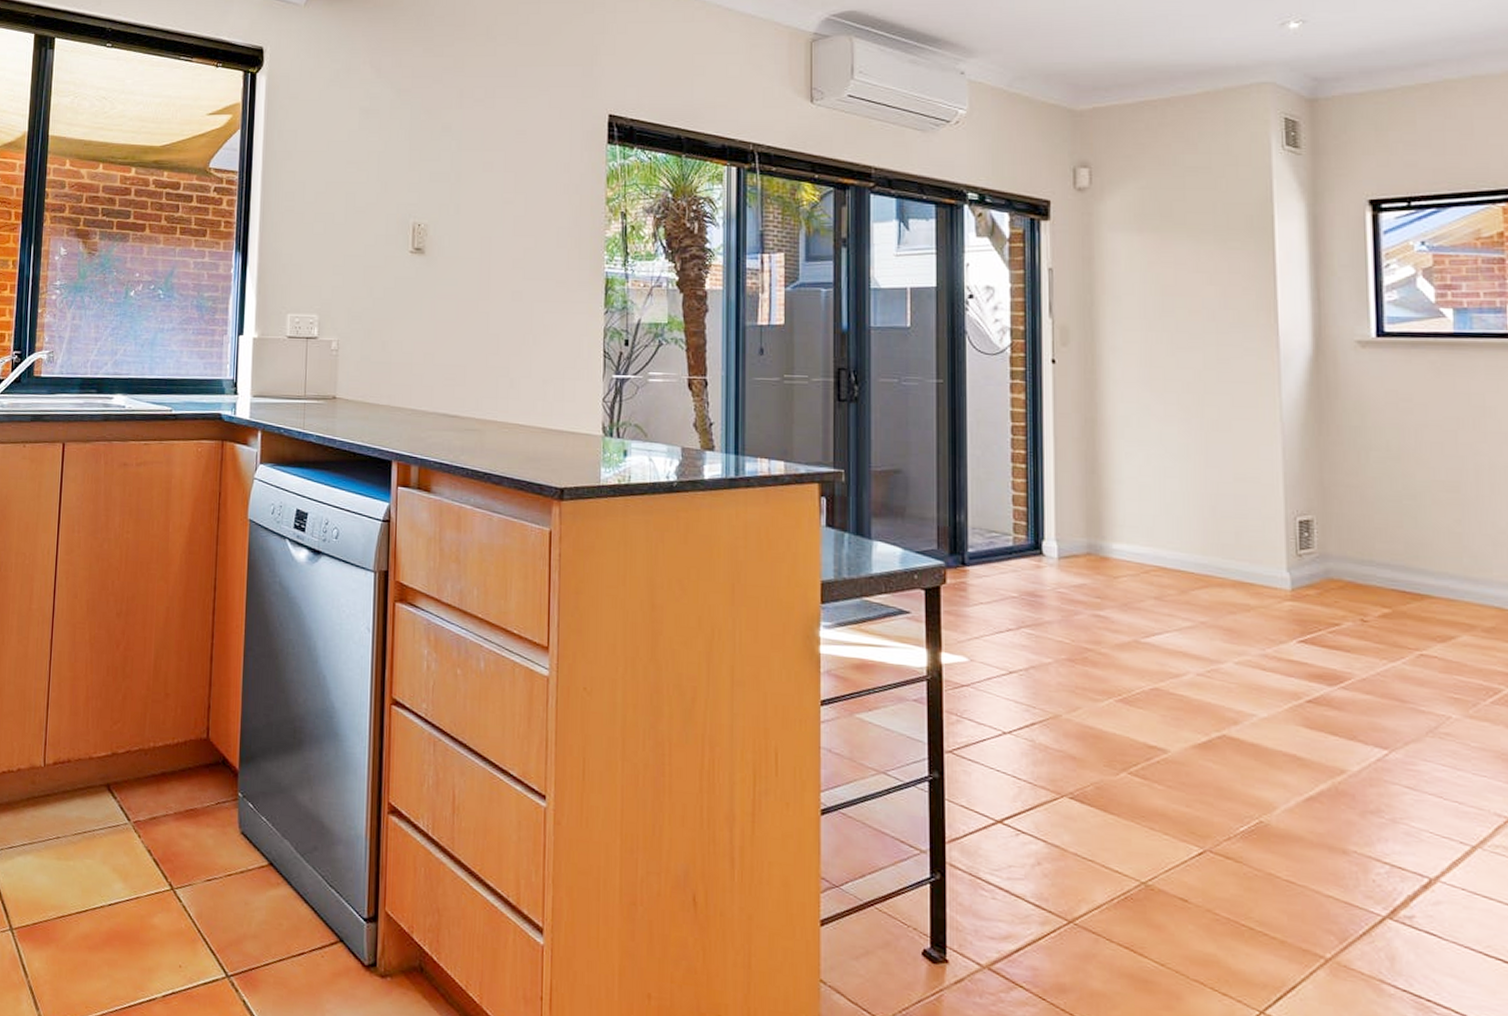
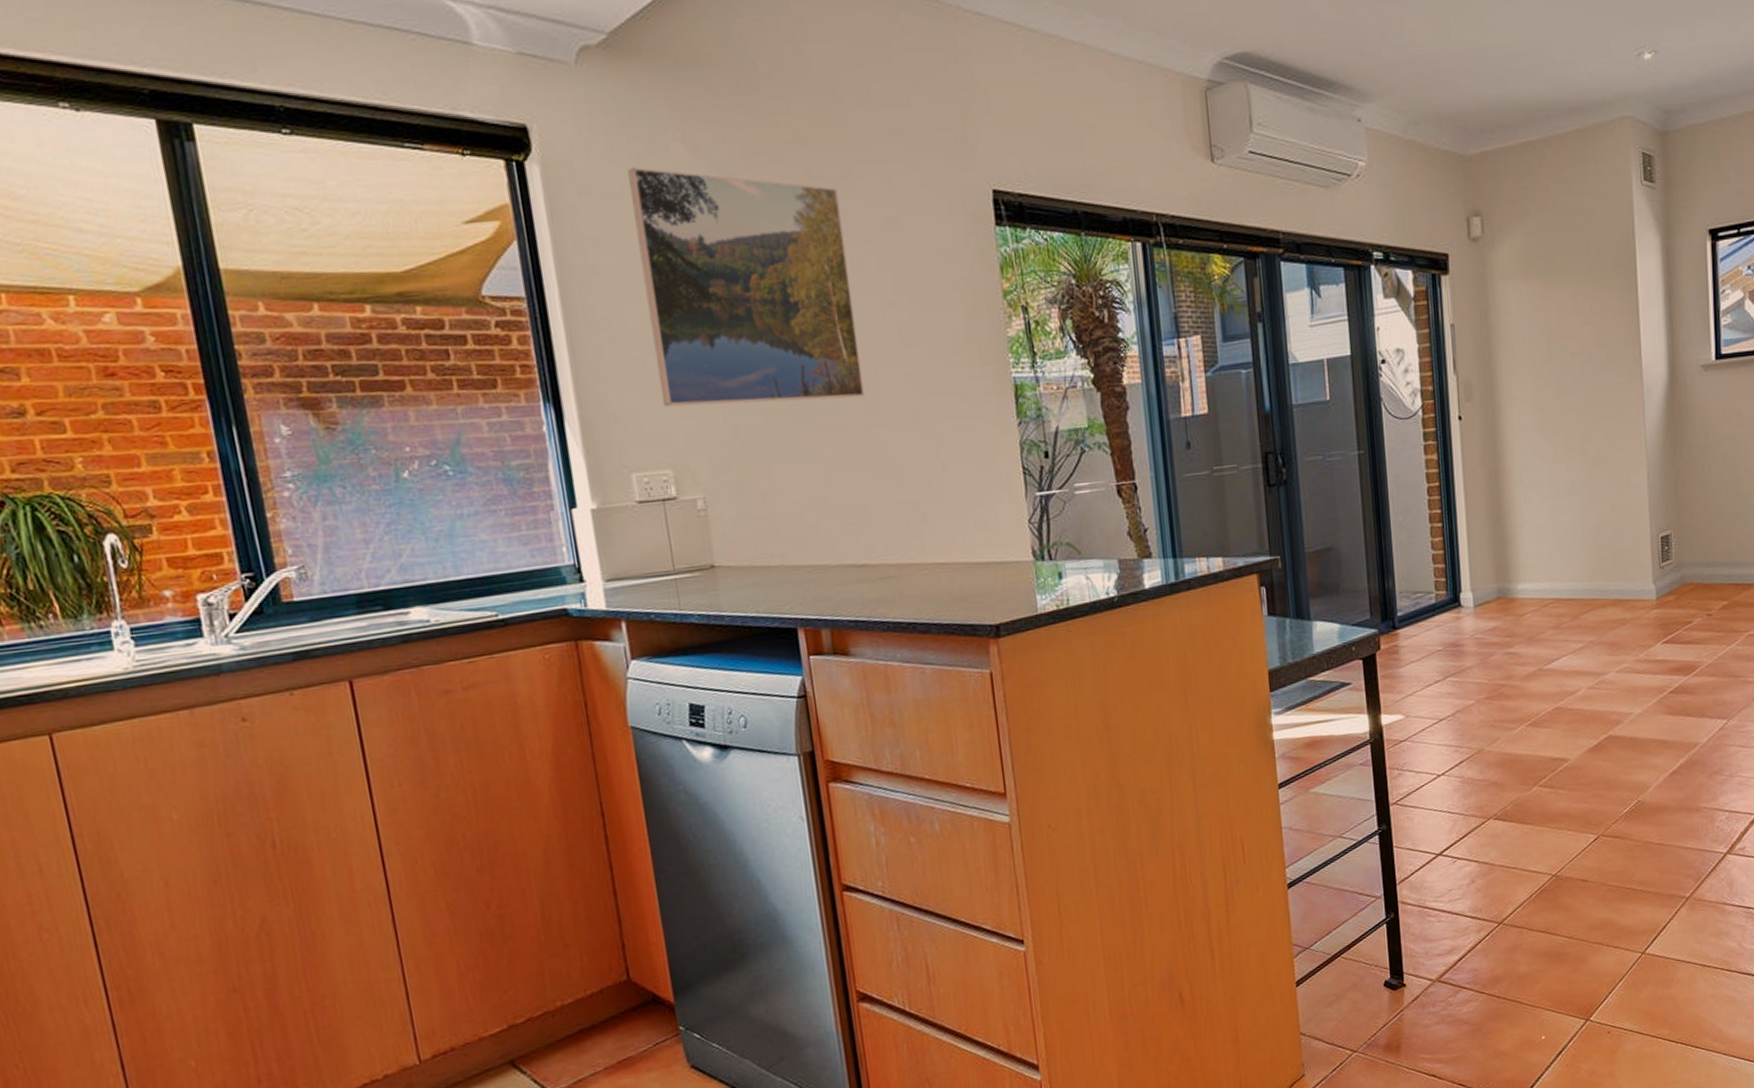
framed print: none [320,81,482,275] -> present [628,167,866,407]

